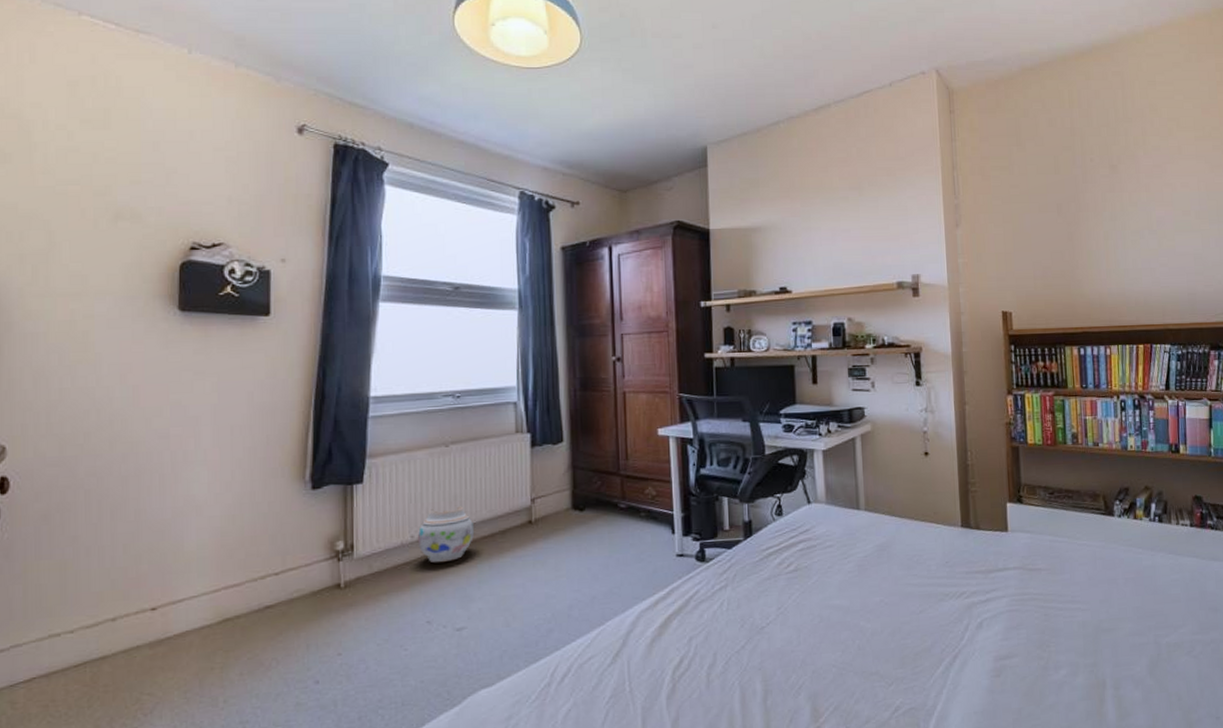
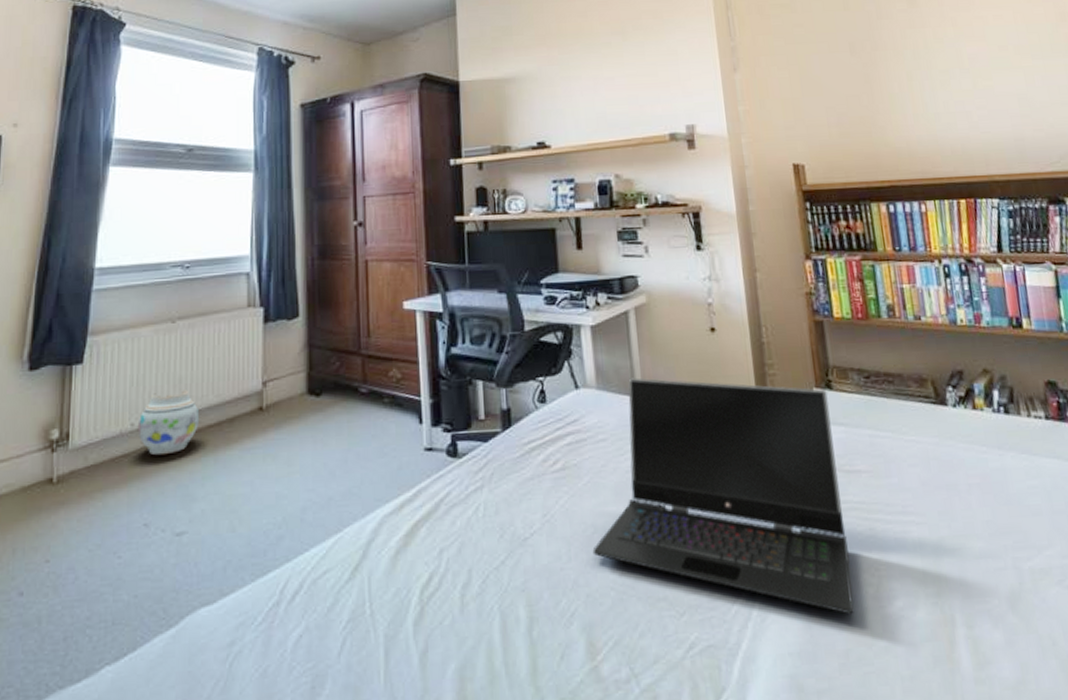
laptop computer: none [818,494,1028,682] -> present [592,378,854,615]

